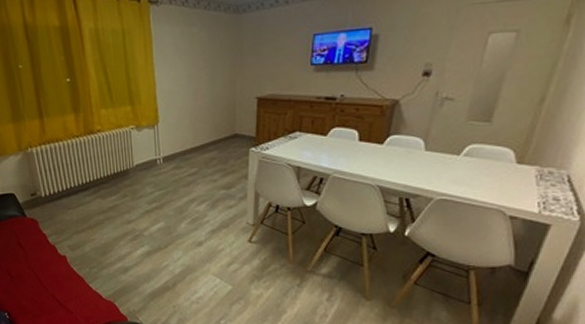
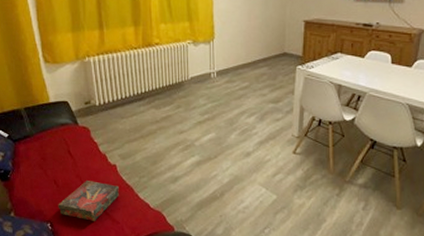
book: none [13,272,71,311] -> present [58,181,119,221]

